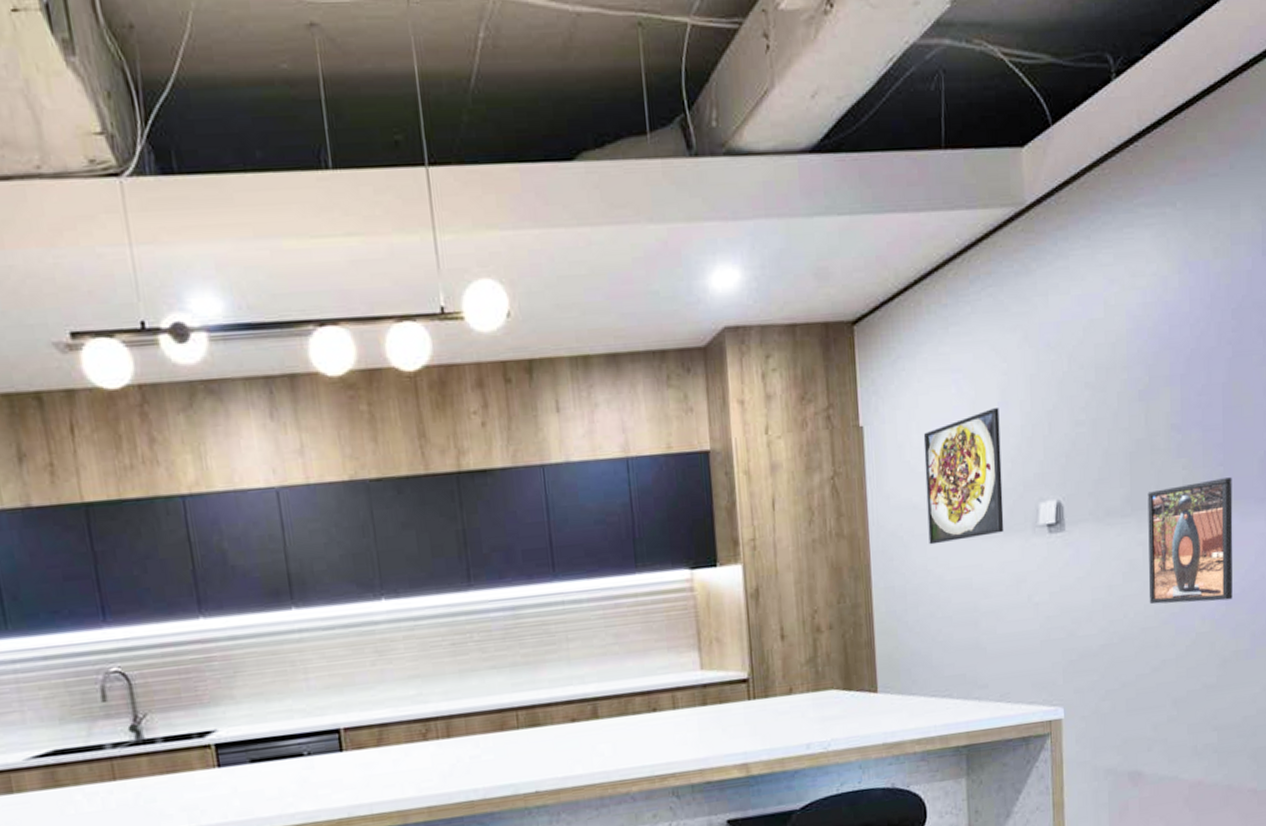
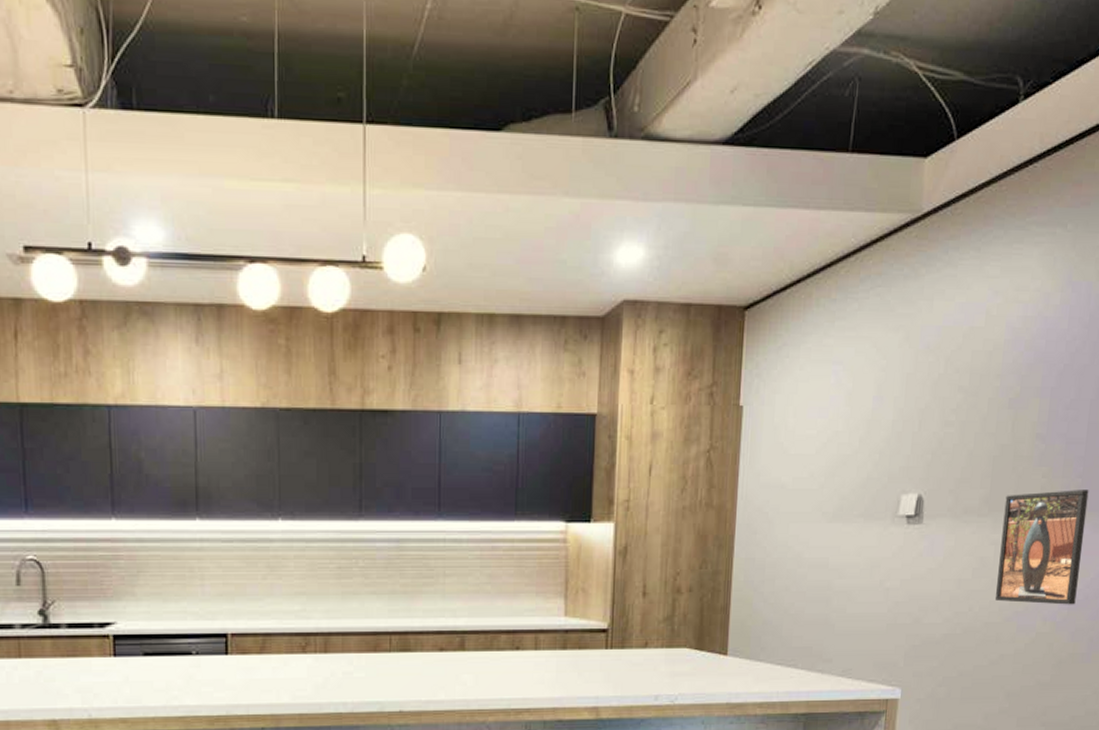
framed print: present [923,408,1004,545] -> none [792,401,874,523]

